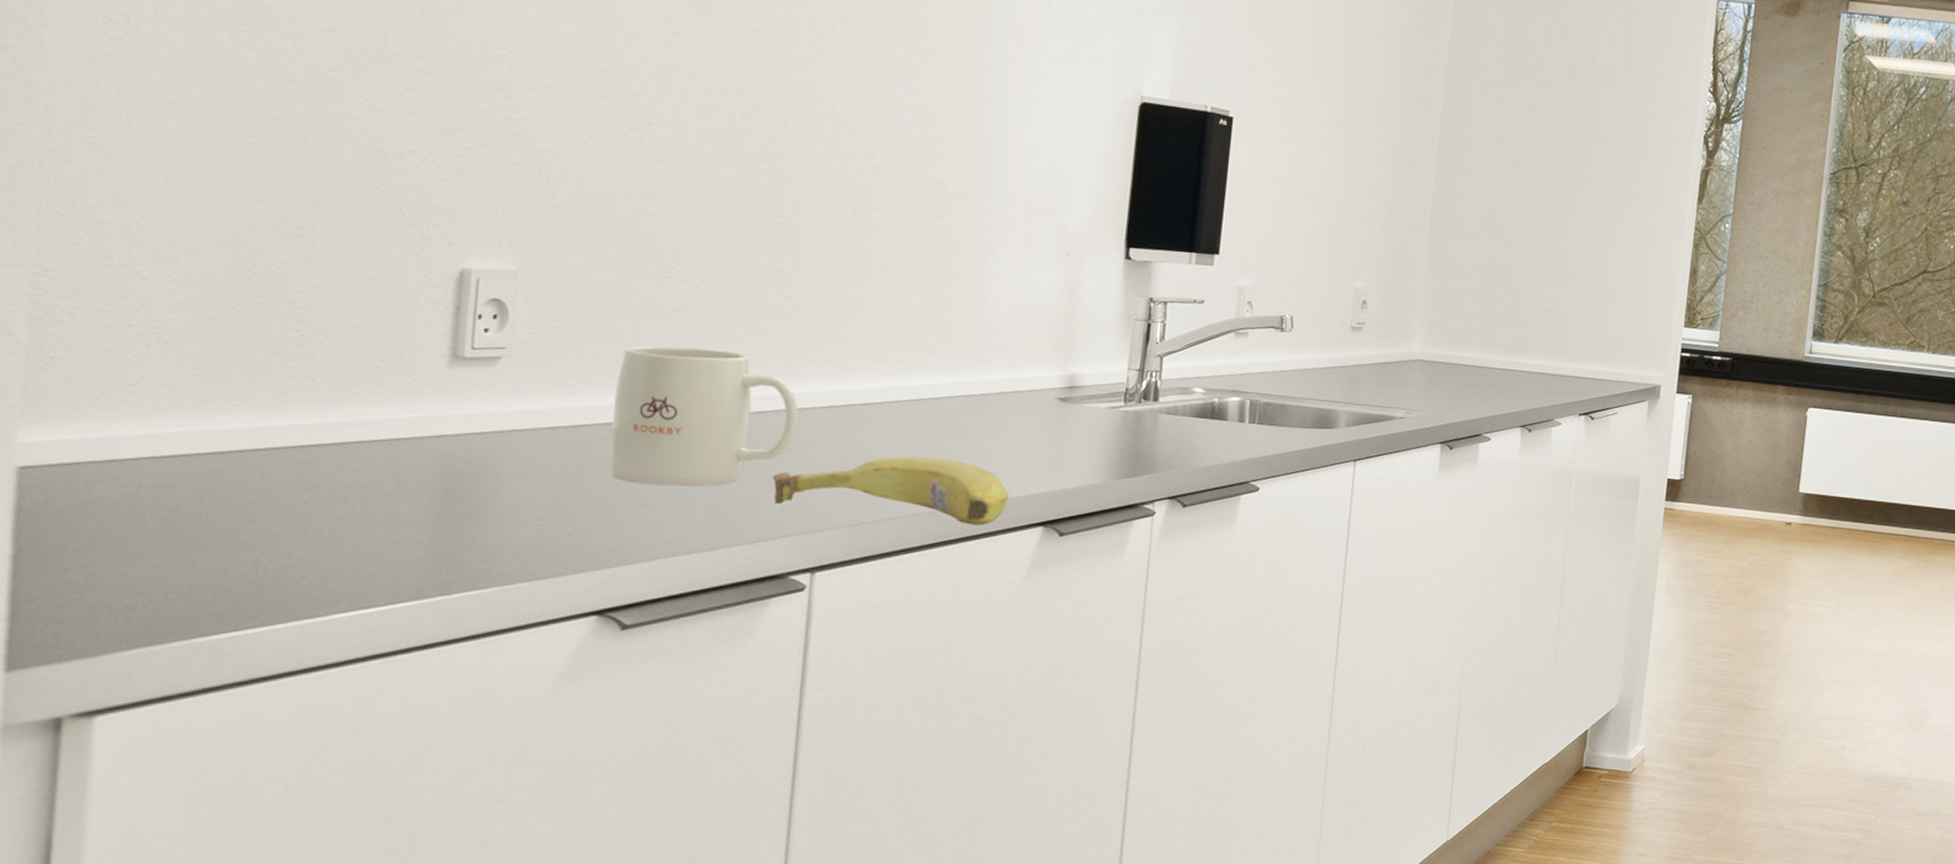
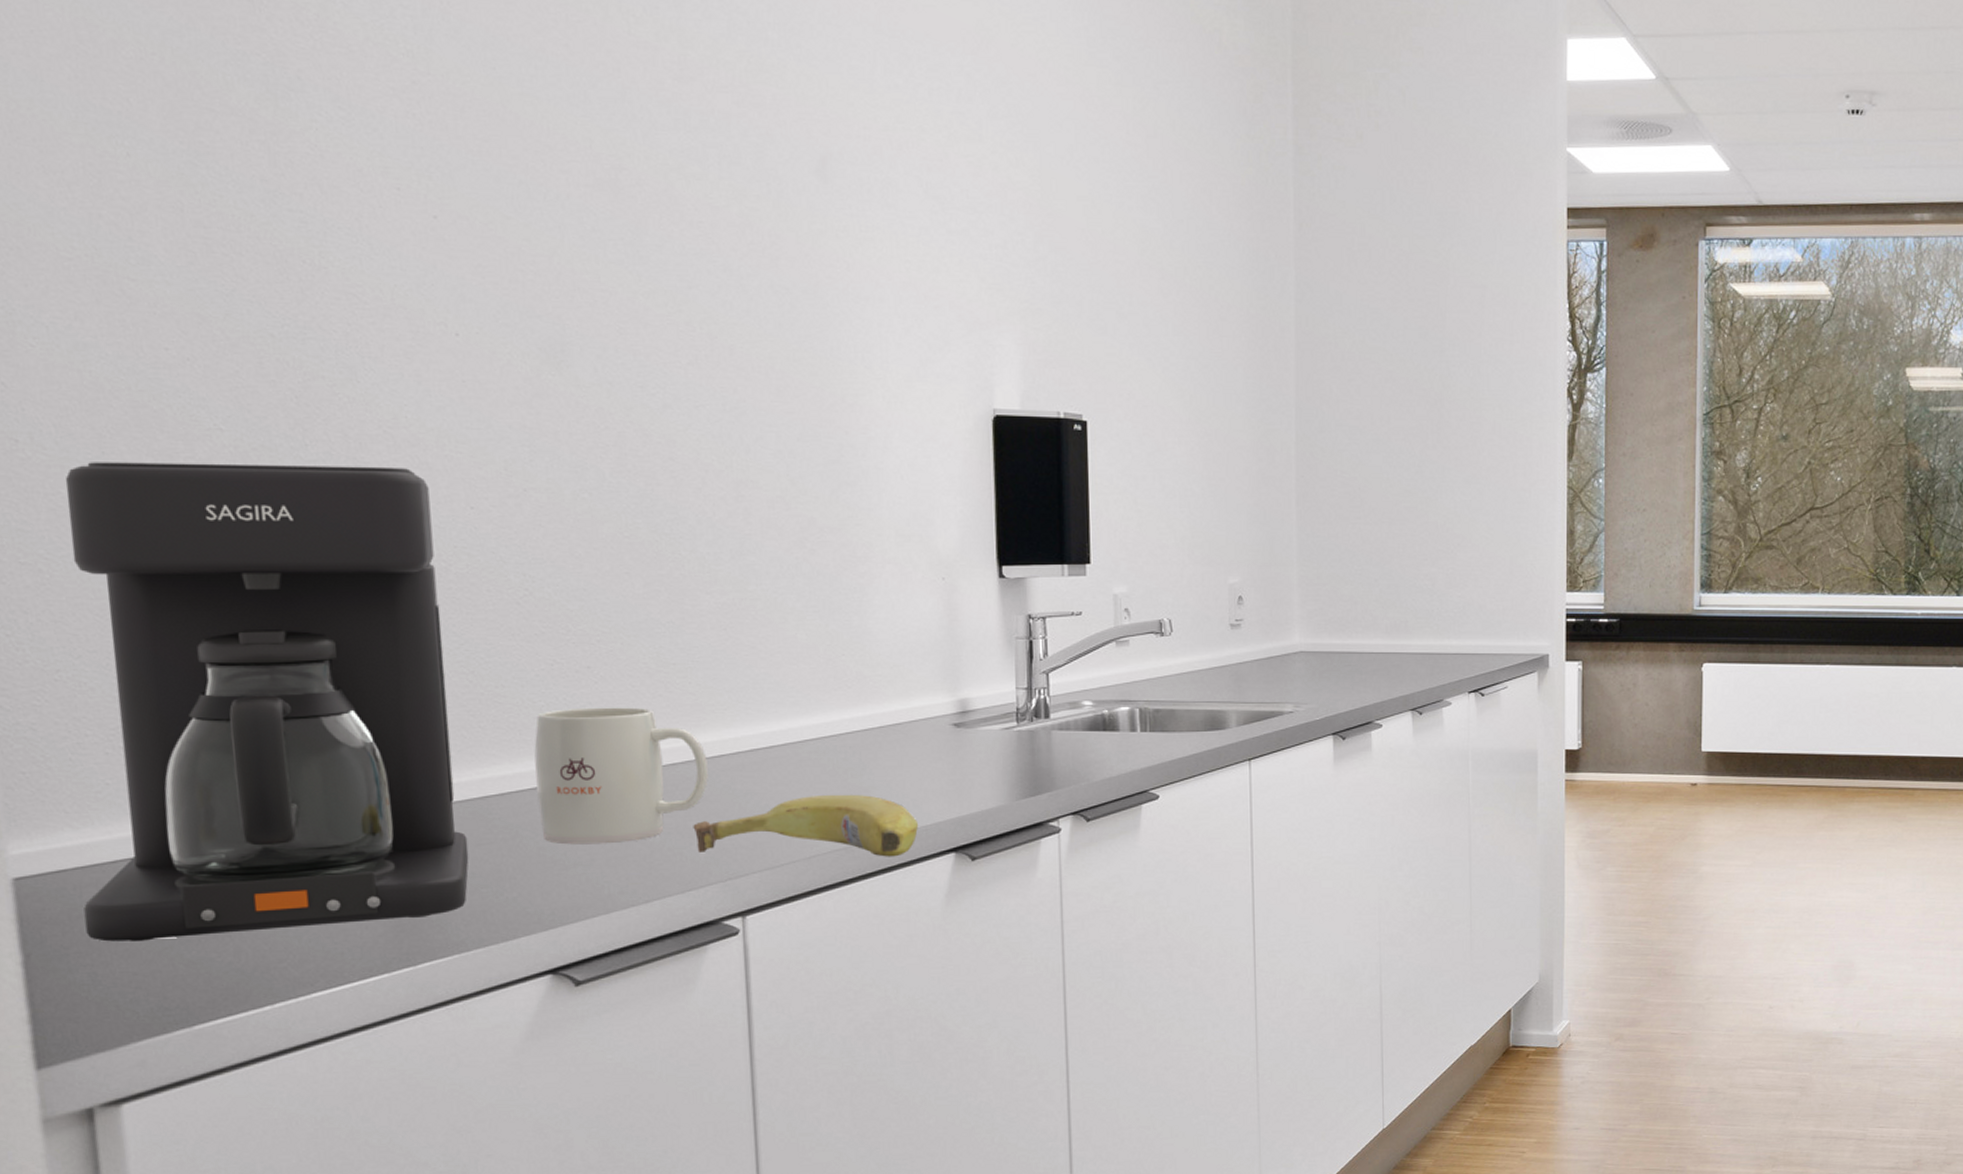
coffee maker: none [90,49,547,546] -> present [65,462,469,942]

